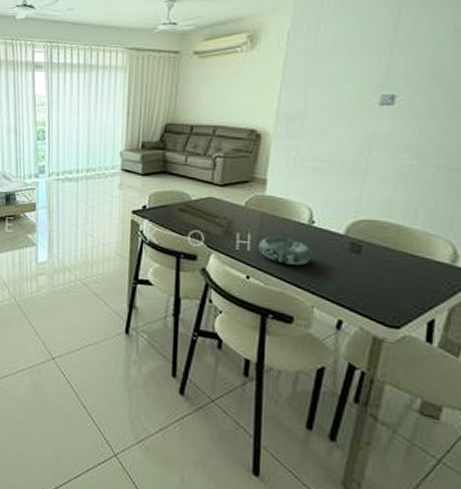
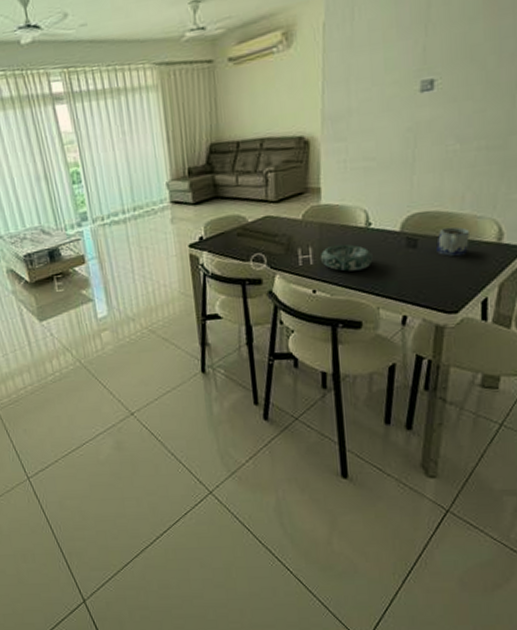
mug: none [382,239,420,272] -> present [436,226,469,257]

